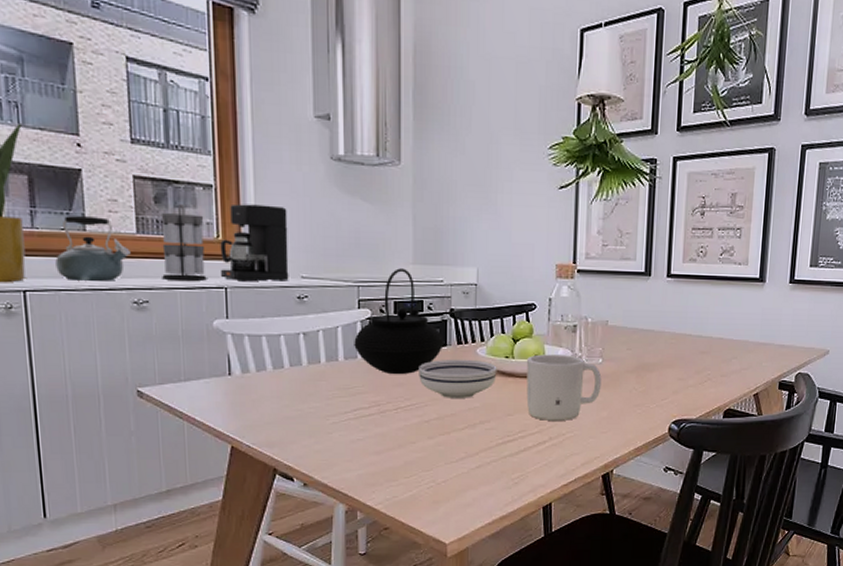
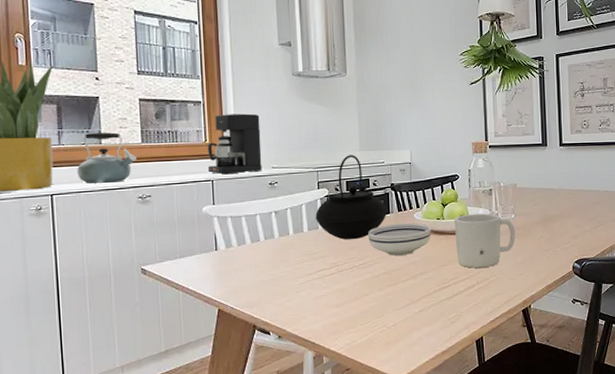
spice rack: present [160,204,207,281] -> none [160,118,197,178]

